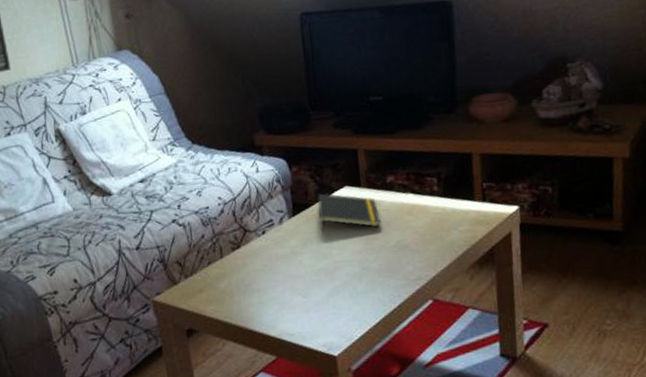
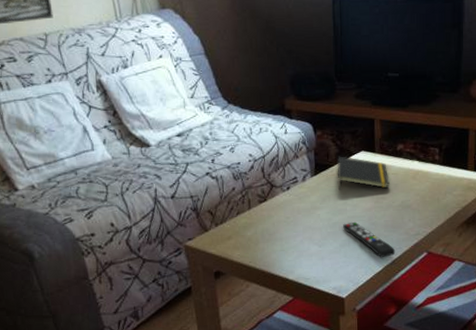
remote control: none [329,267,394,308] -> present [343,221,396,258]

